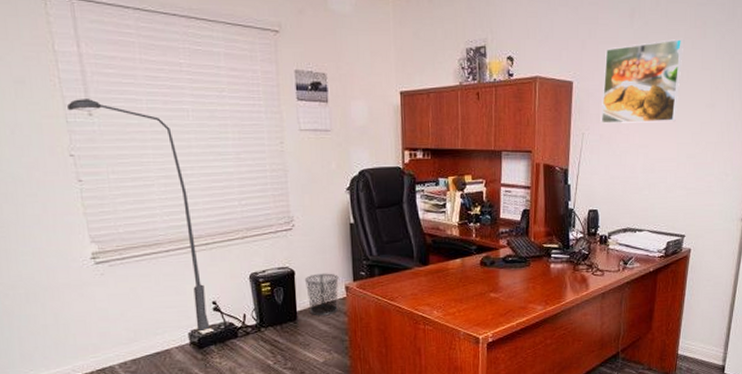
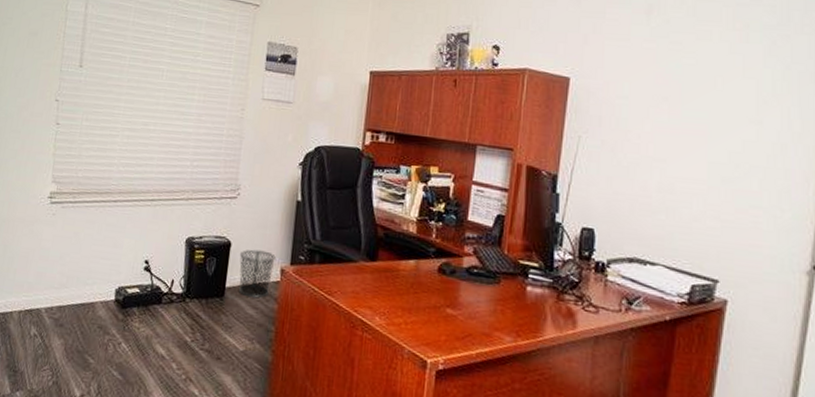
floor lamp: present [67,99,210,333] -> none [64,52,146,291]
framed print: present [601,38,685,124] -> none [603,40,719,136]

